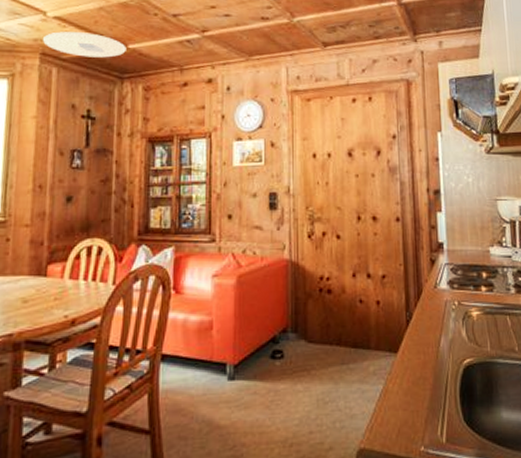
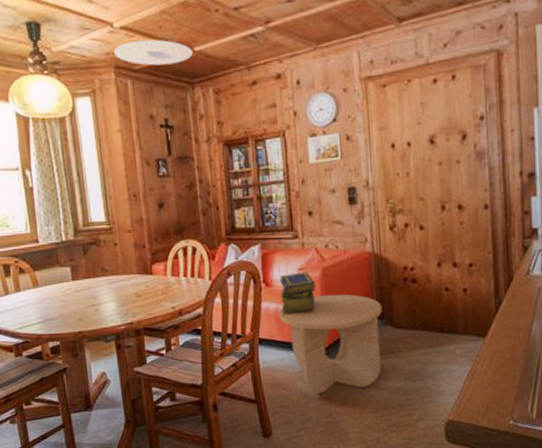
side table: none [187,304,297,421] -> present [279,294,383,394]
stack of books: none [190,278,230,328] -> present [279,271,317,316]

